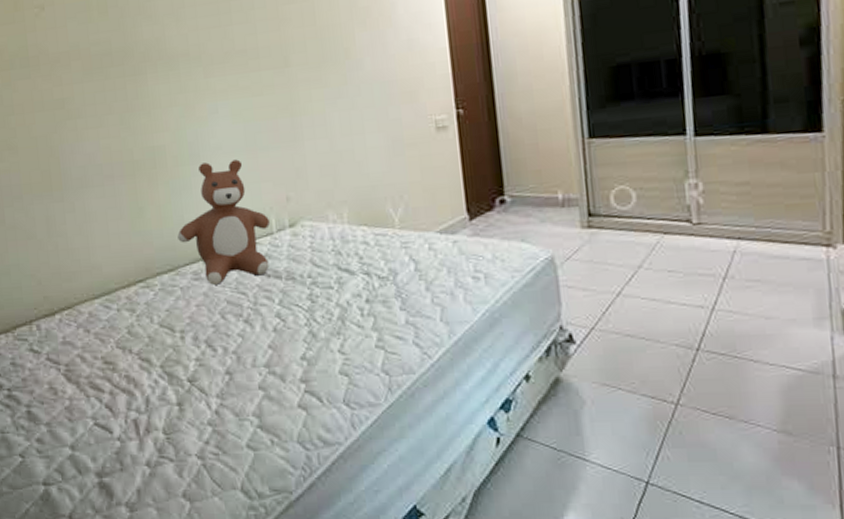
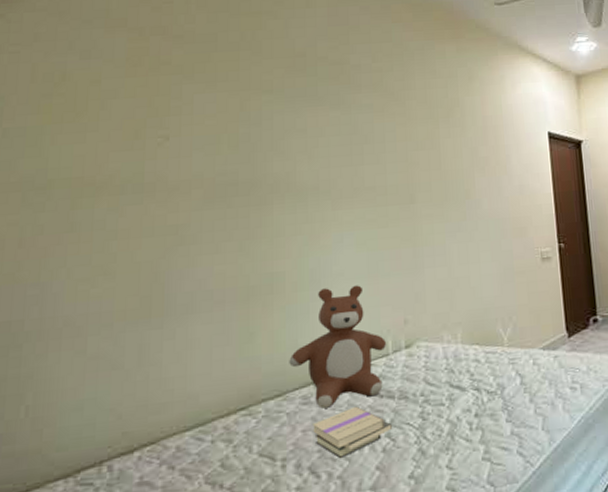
books: none [205,284,281,335] -> present [313,406,392,459]

